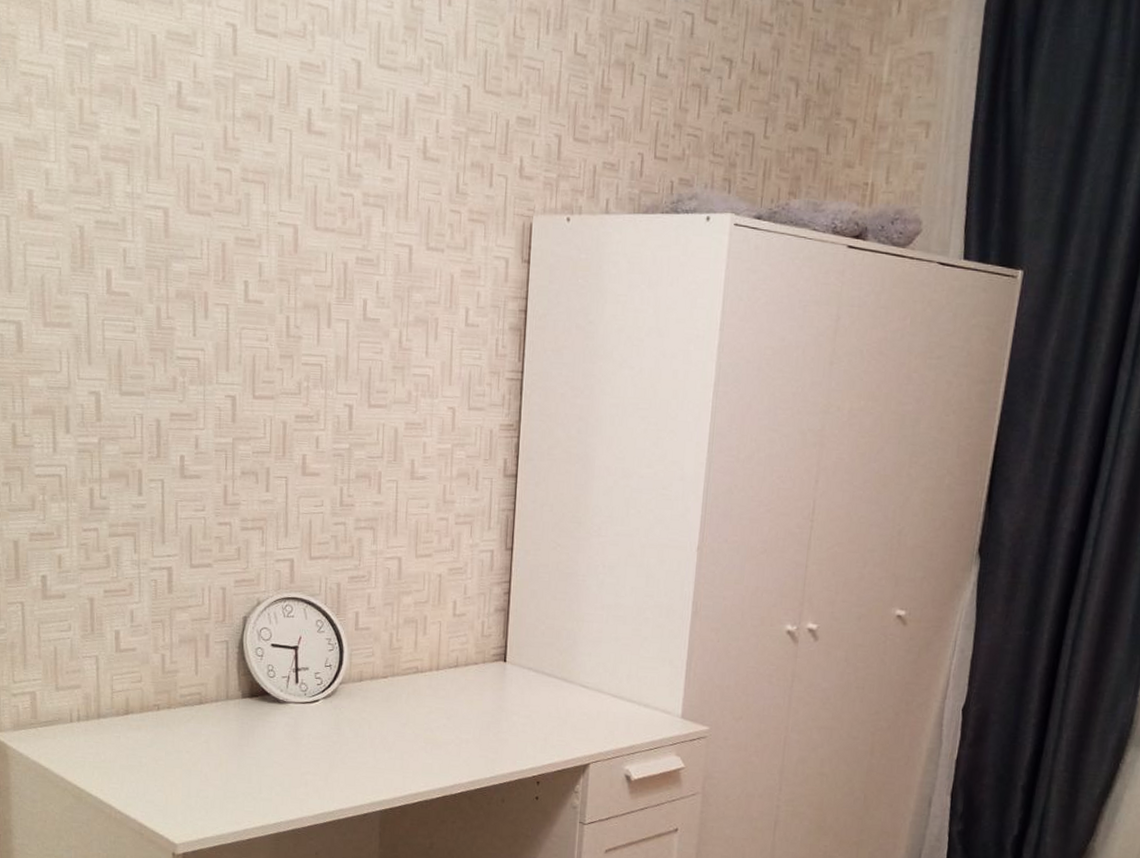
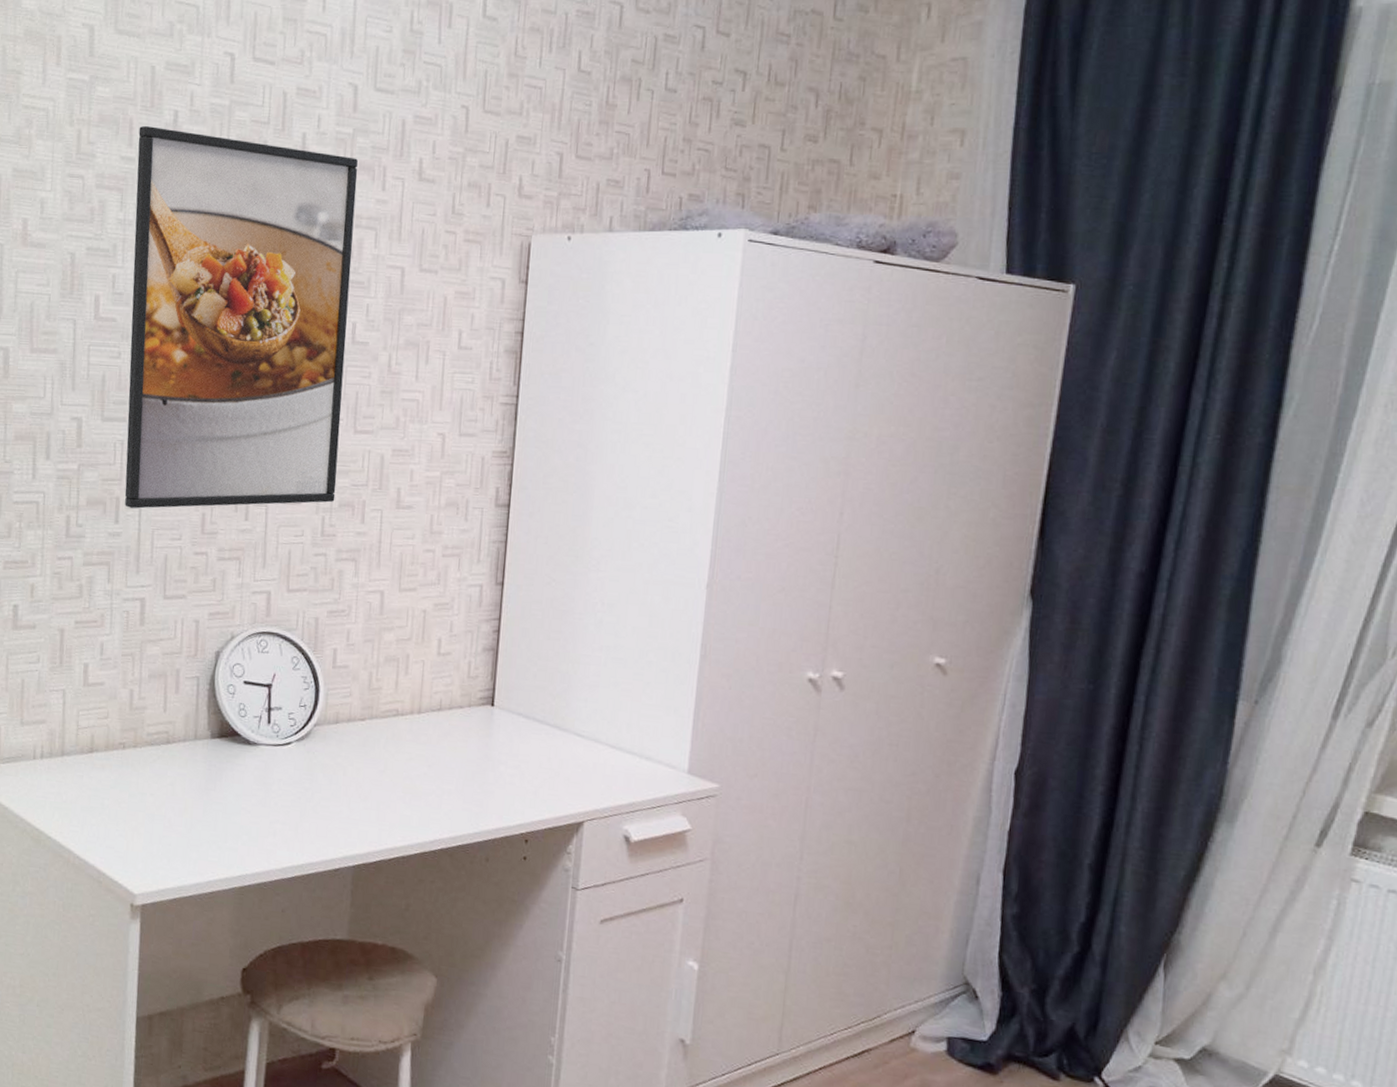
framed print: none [142,97,364,481] -> present [124,126,358,509]

